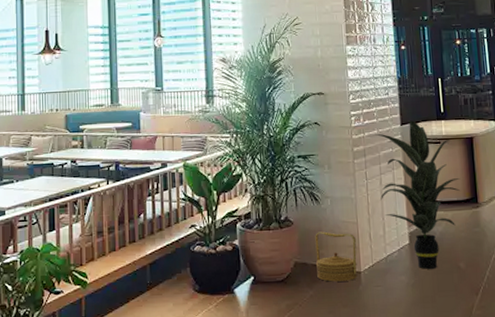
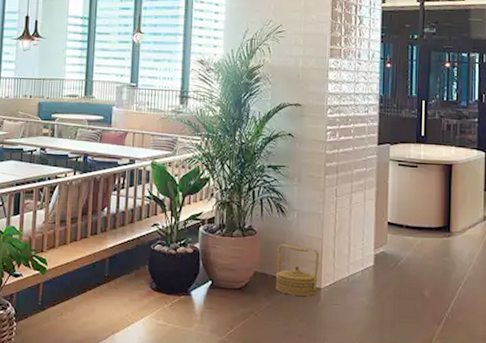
indoor plant: present [374,120,460,269] -> none [348,141,434,293]

